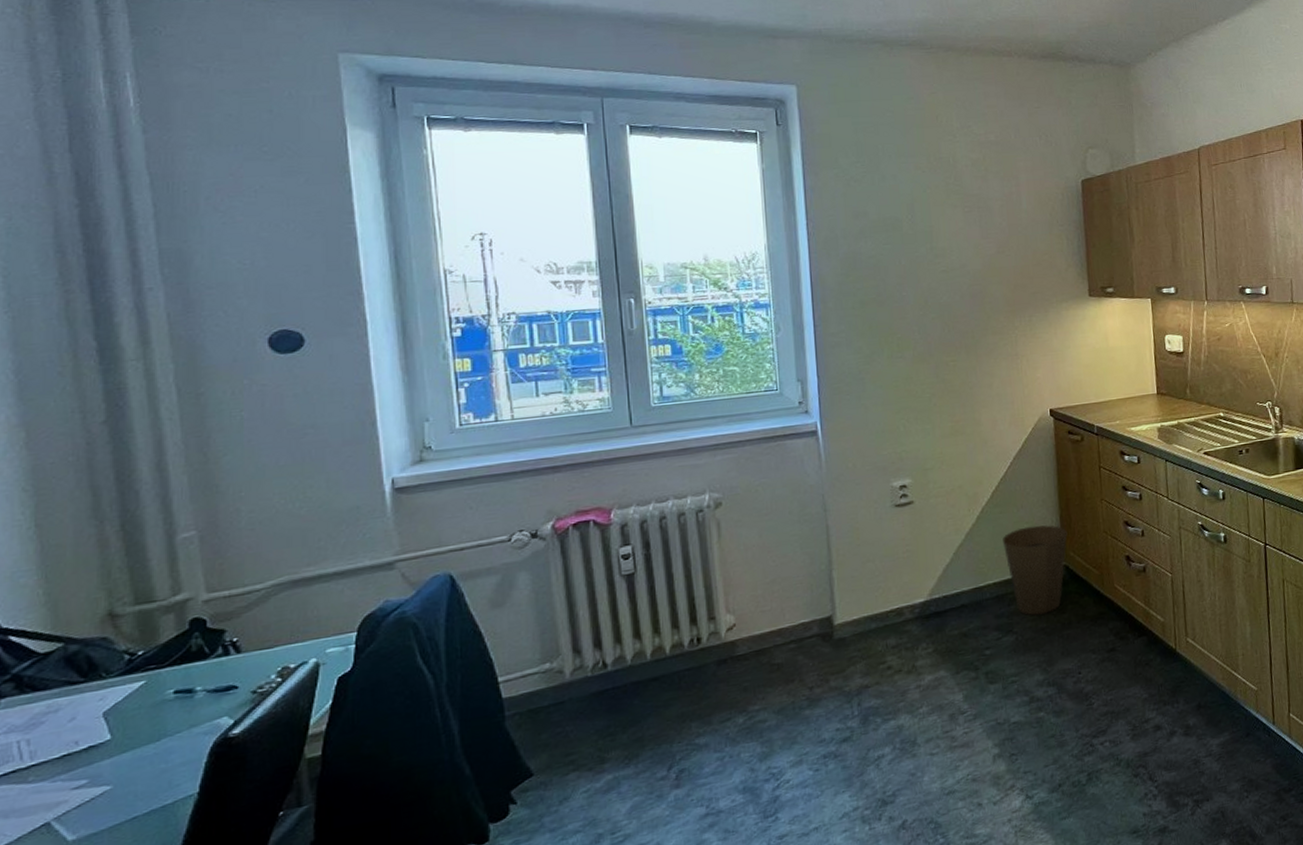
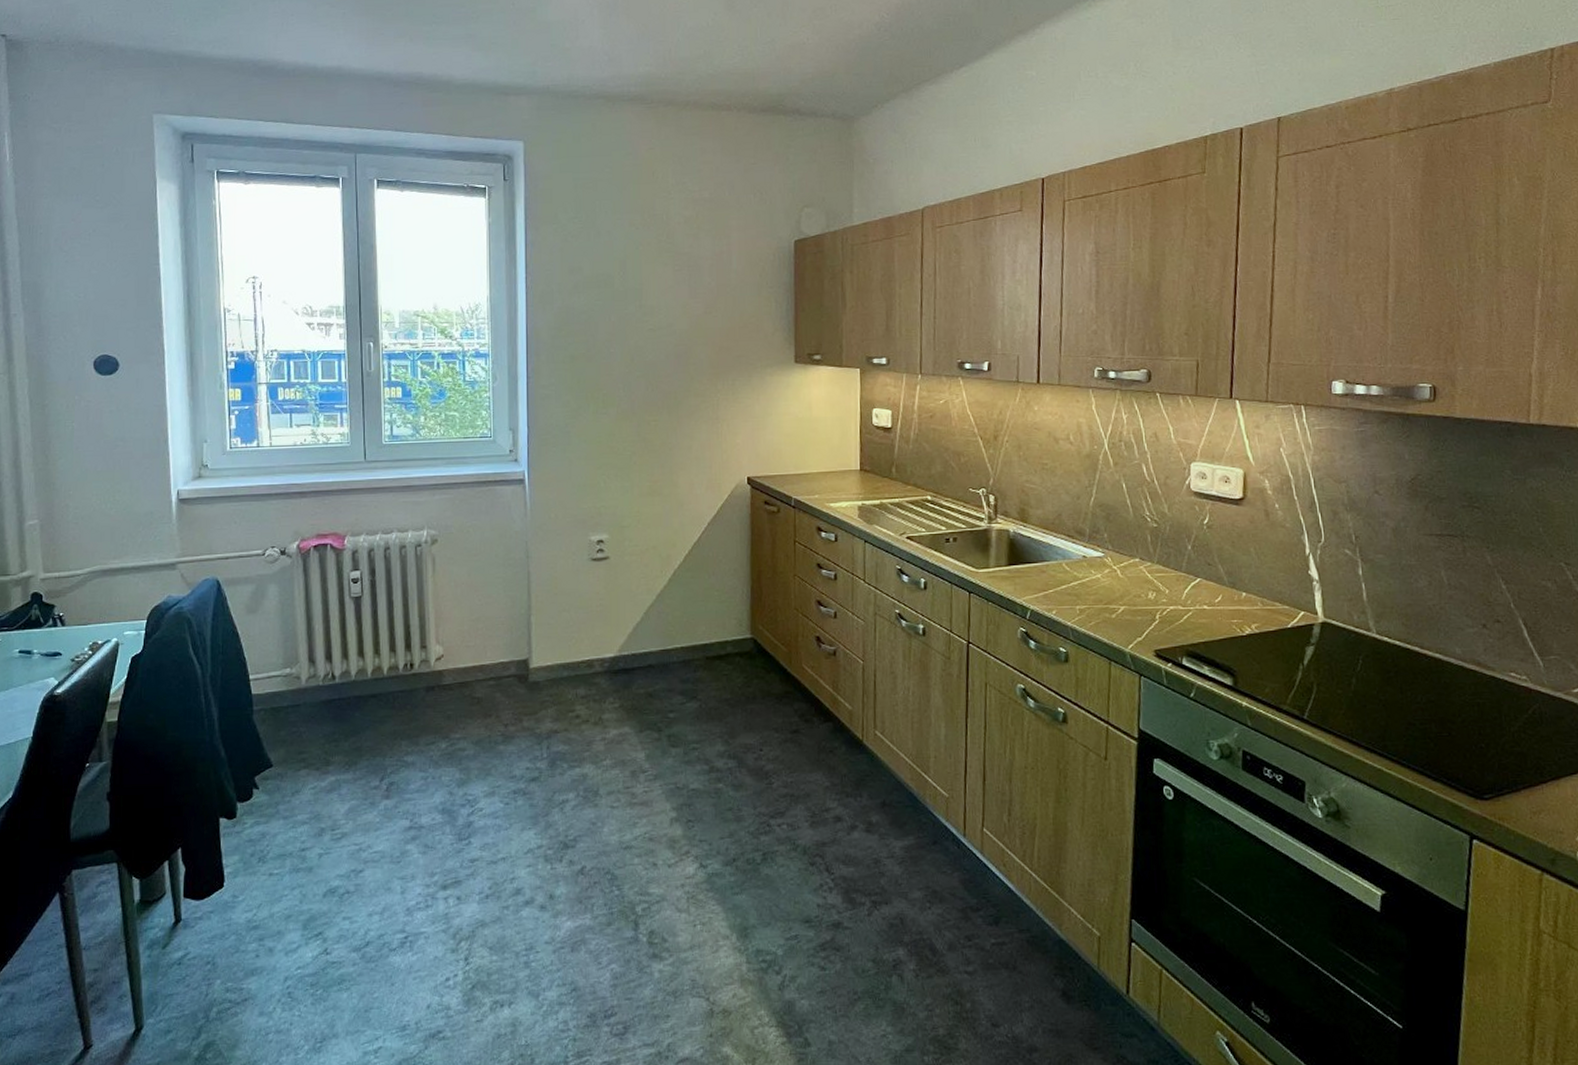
trash can: present [1003,525,1068,616] -> none [693,594,758,685]

